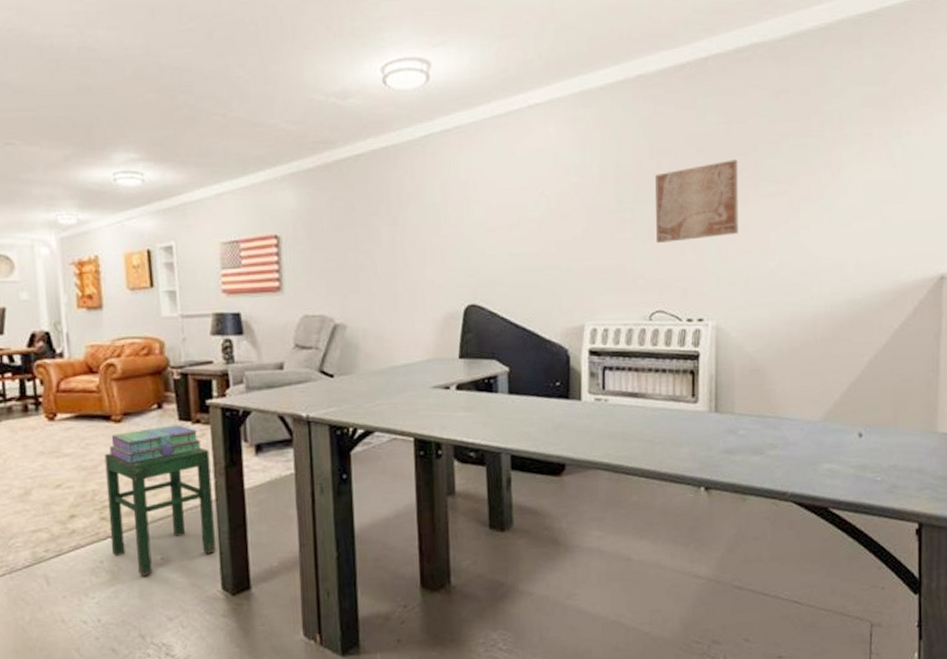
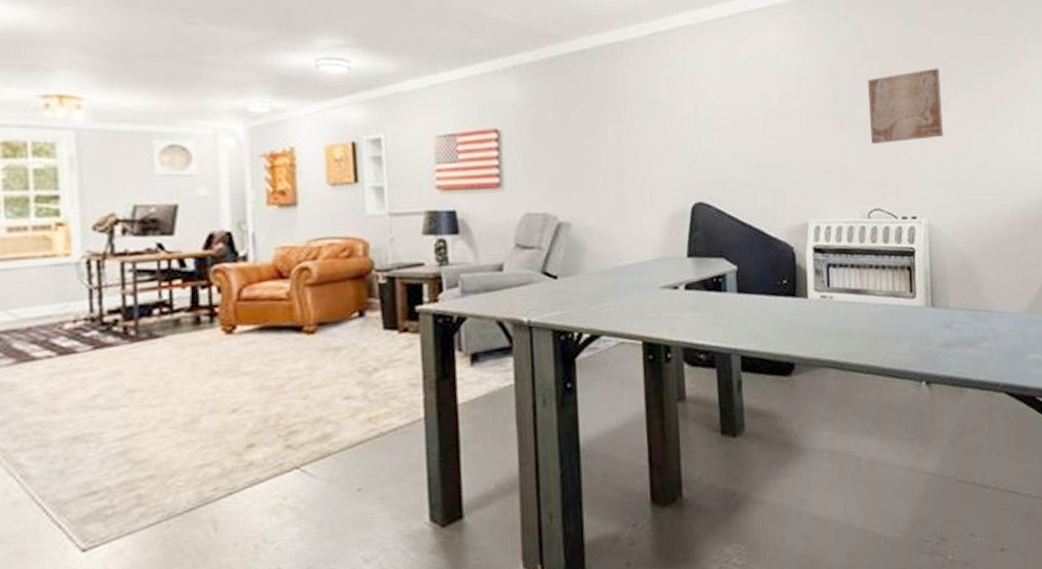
stool: present [104,449,216,576] -> none [293,360,423,512]
stack of books: present [109,425,202,464] -> none [299,334,410,381]

